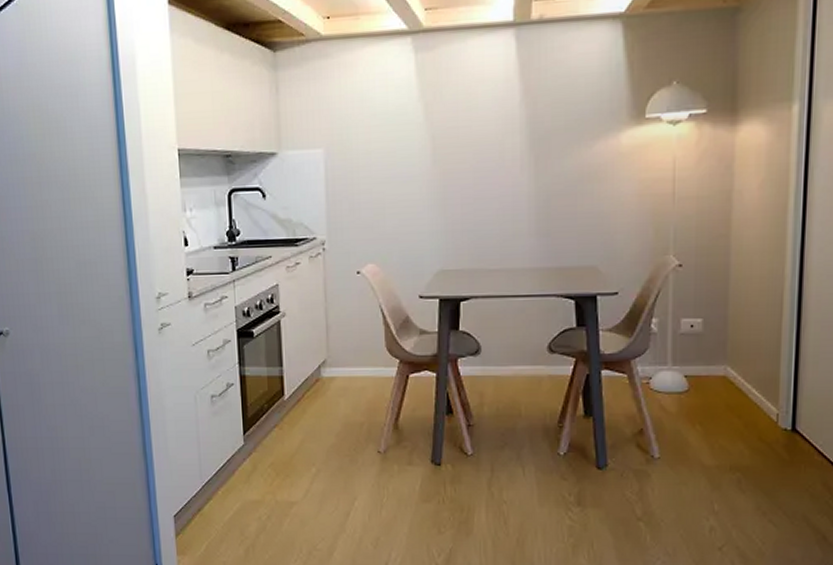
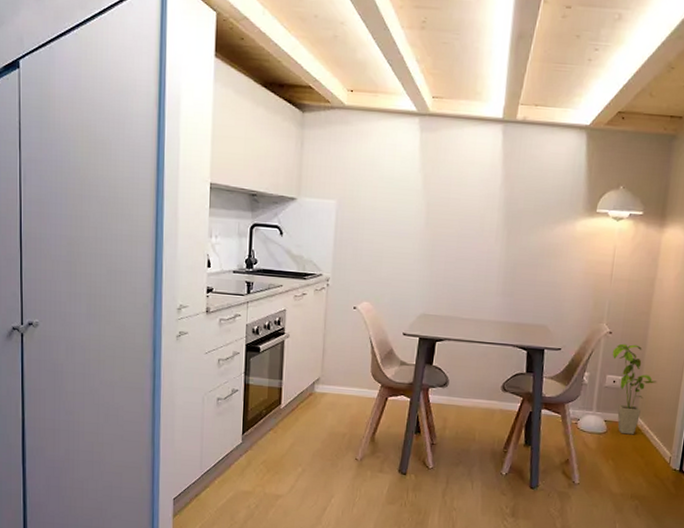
house plant: none [685,276,749,391] -> present [612,343,657,435]

